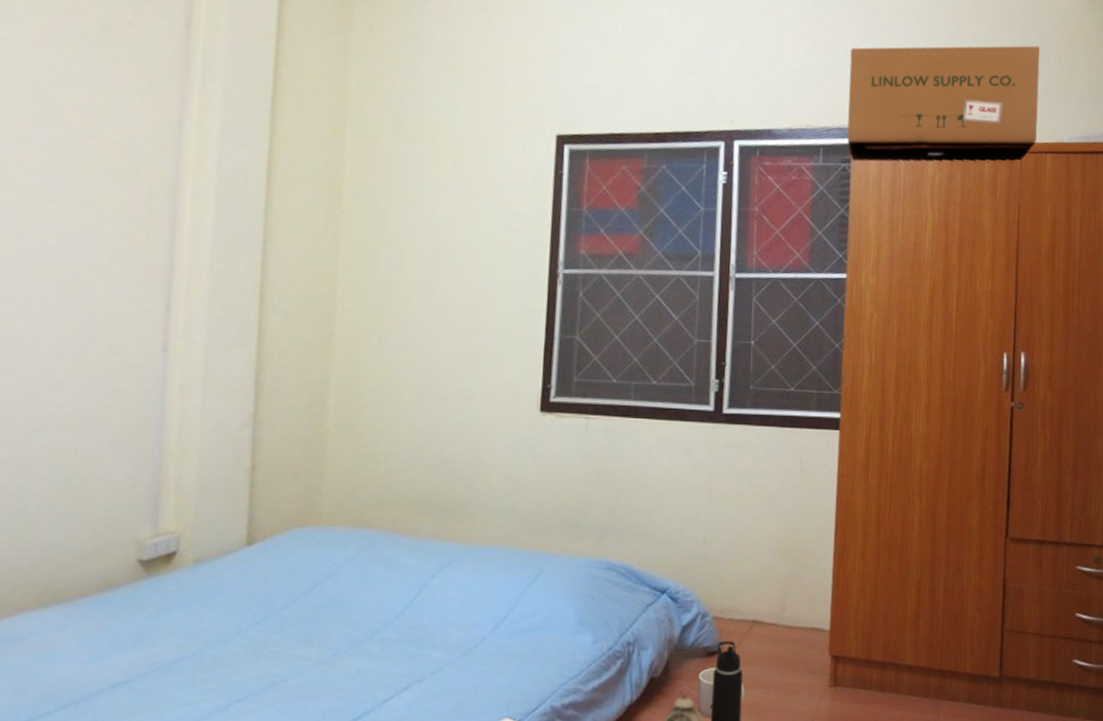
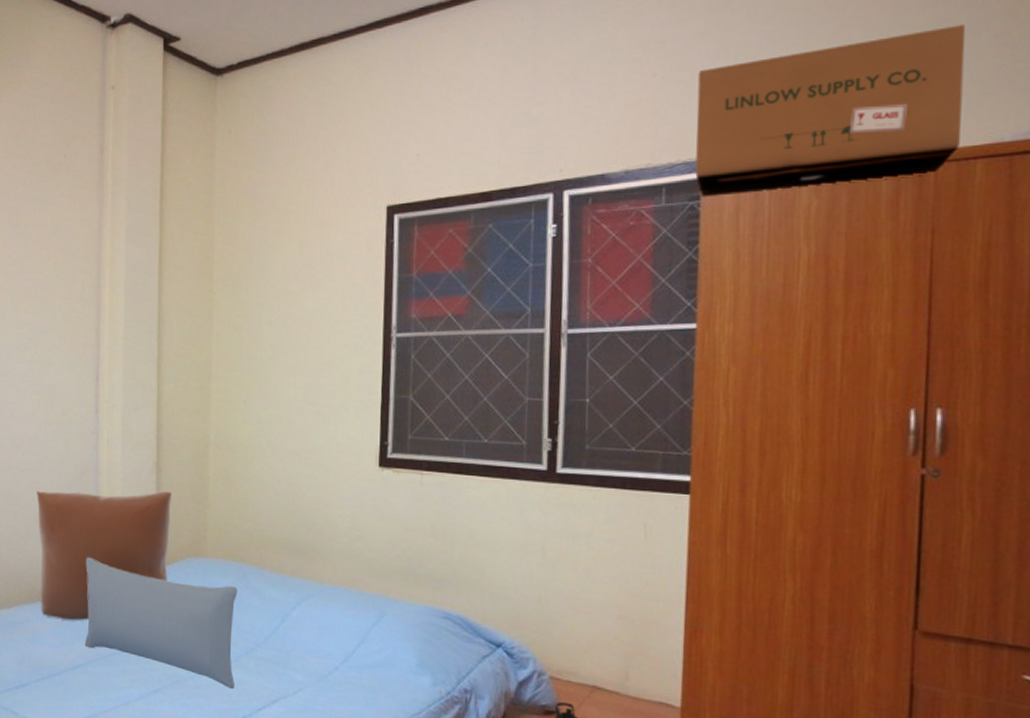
pillow: none [57,449,275,624] -> present [37,491,173,621]
pillow: none [130,538,362,683] -> present [84,557,238,690]

